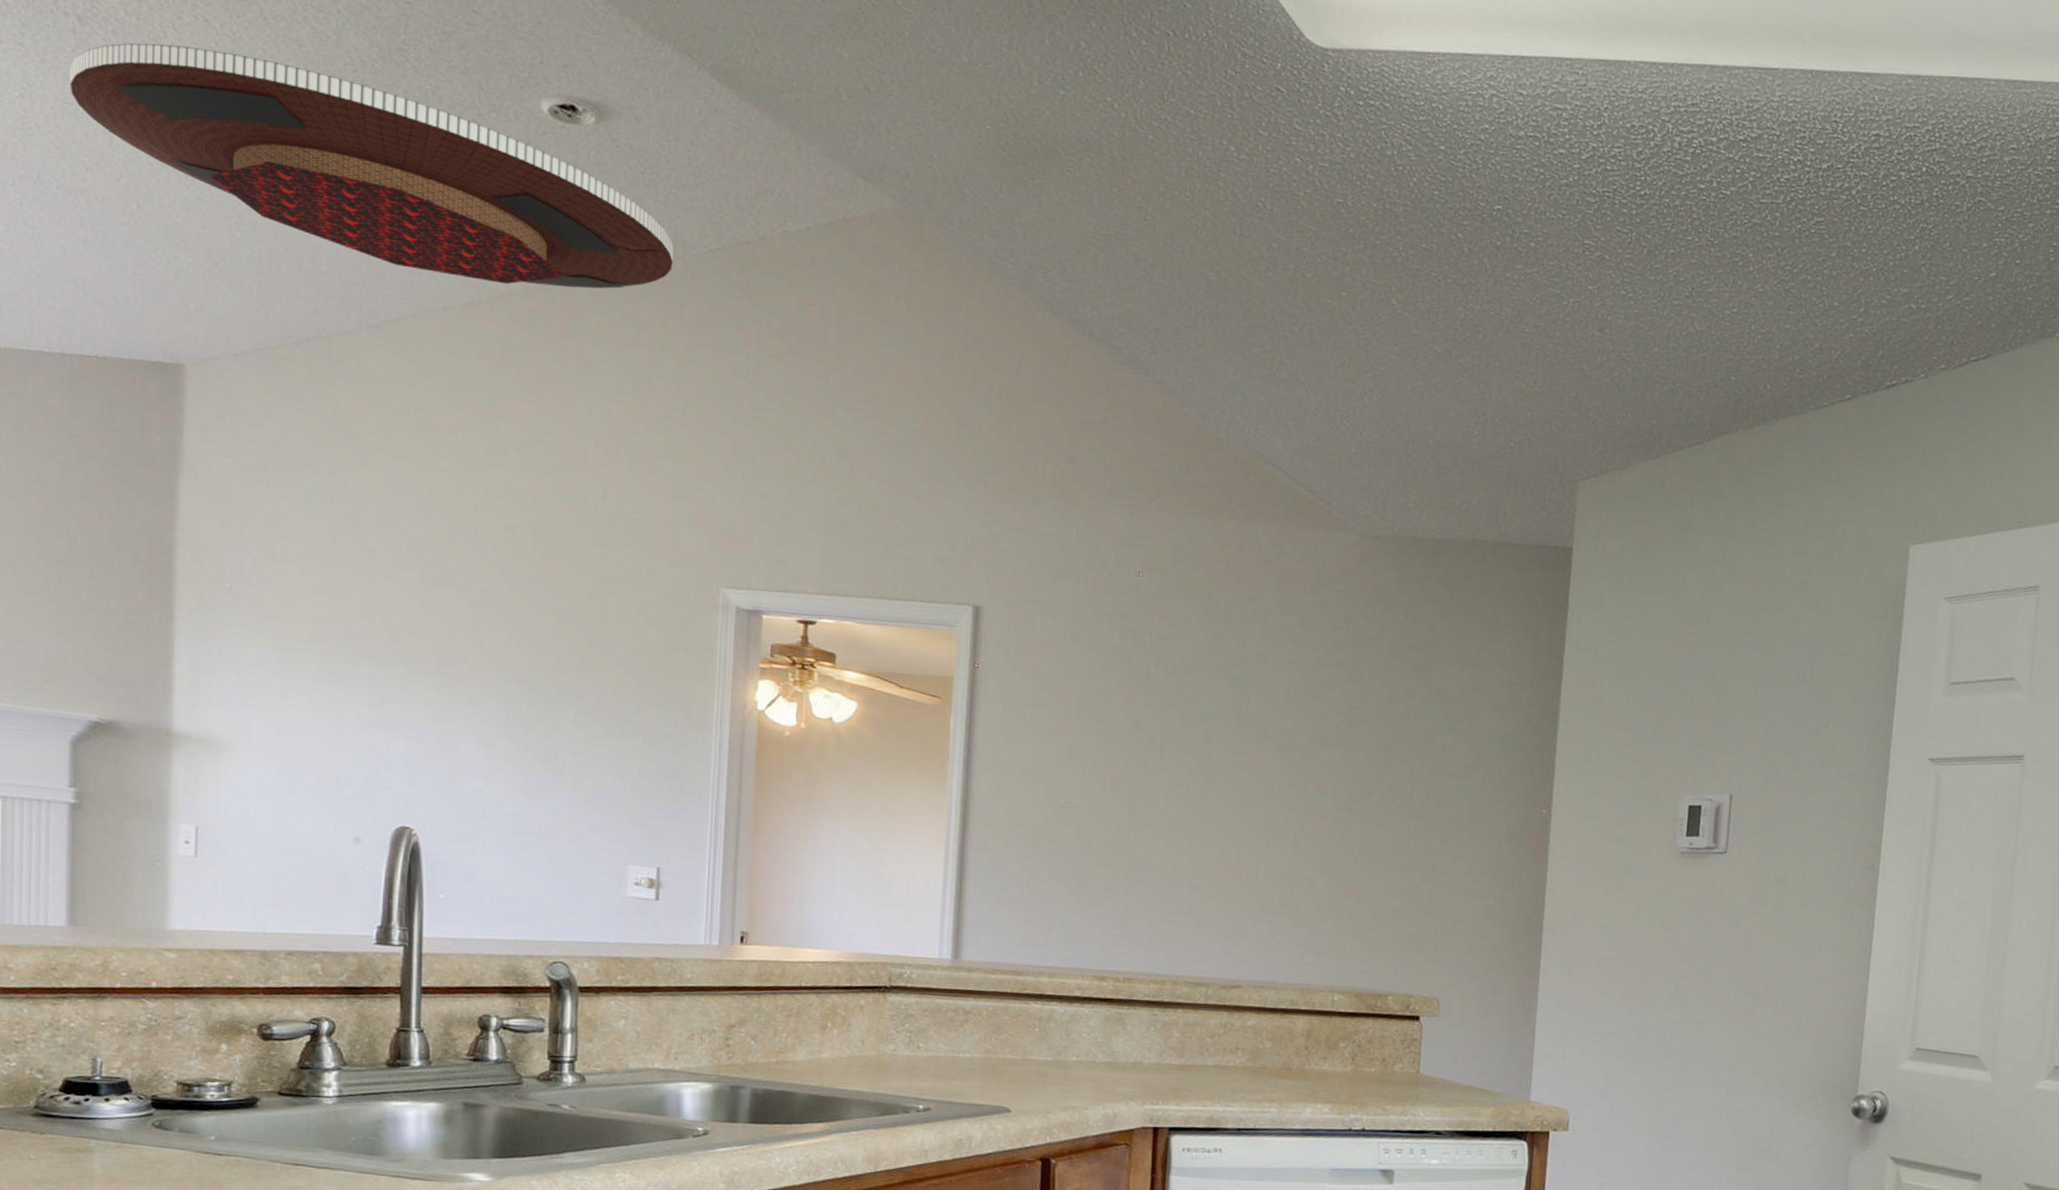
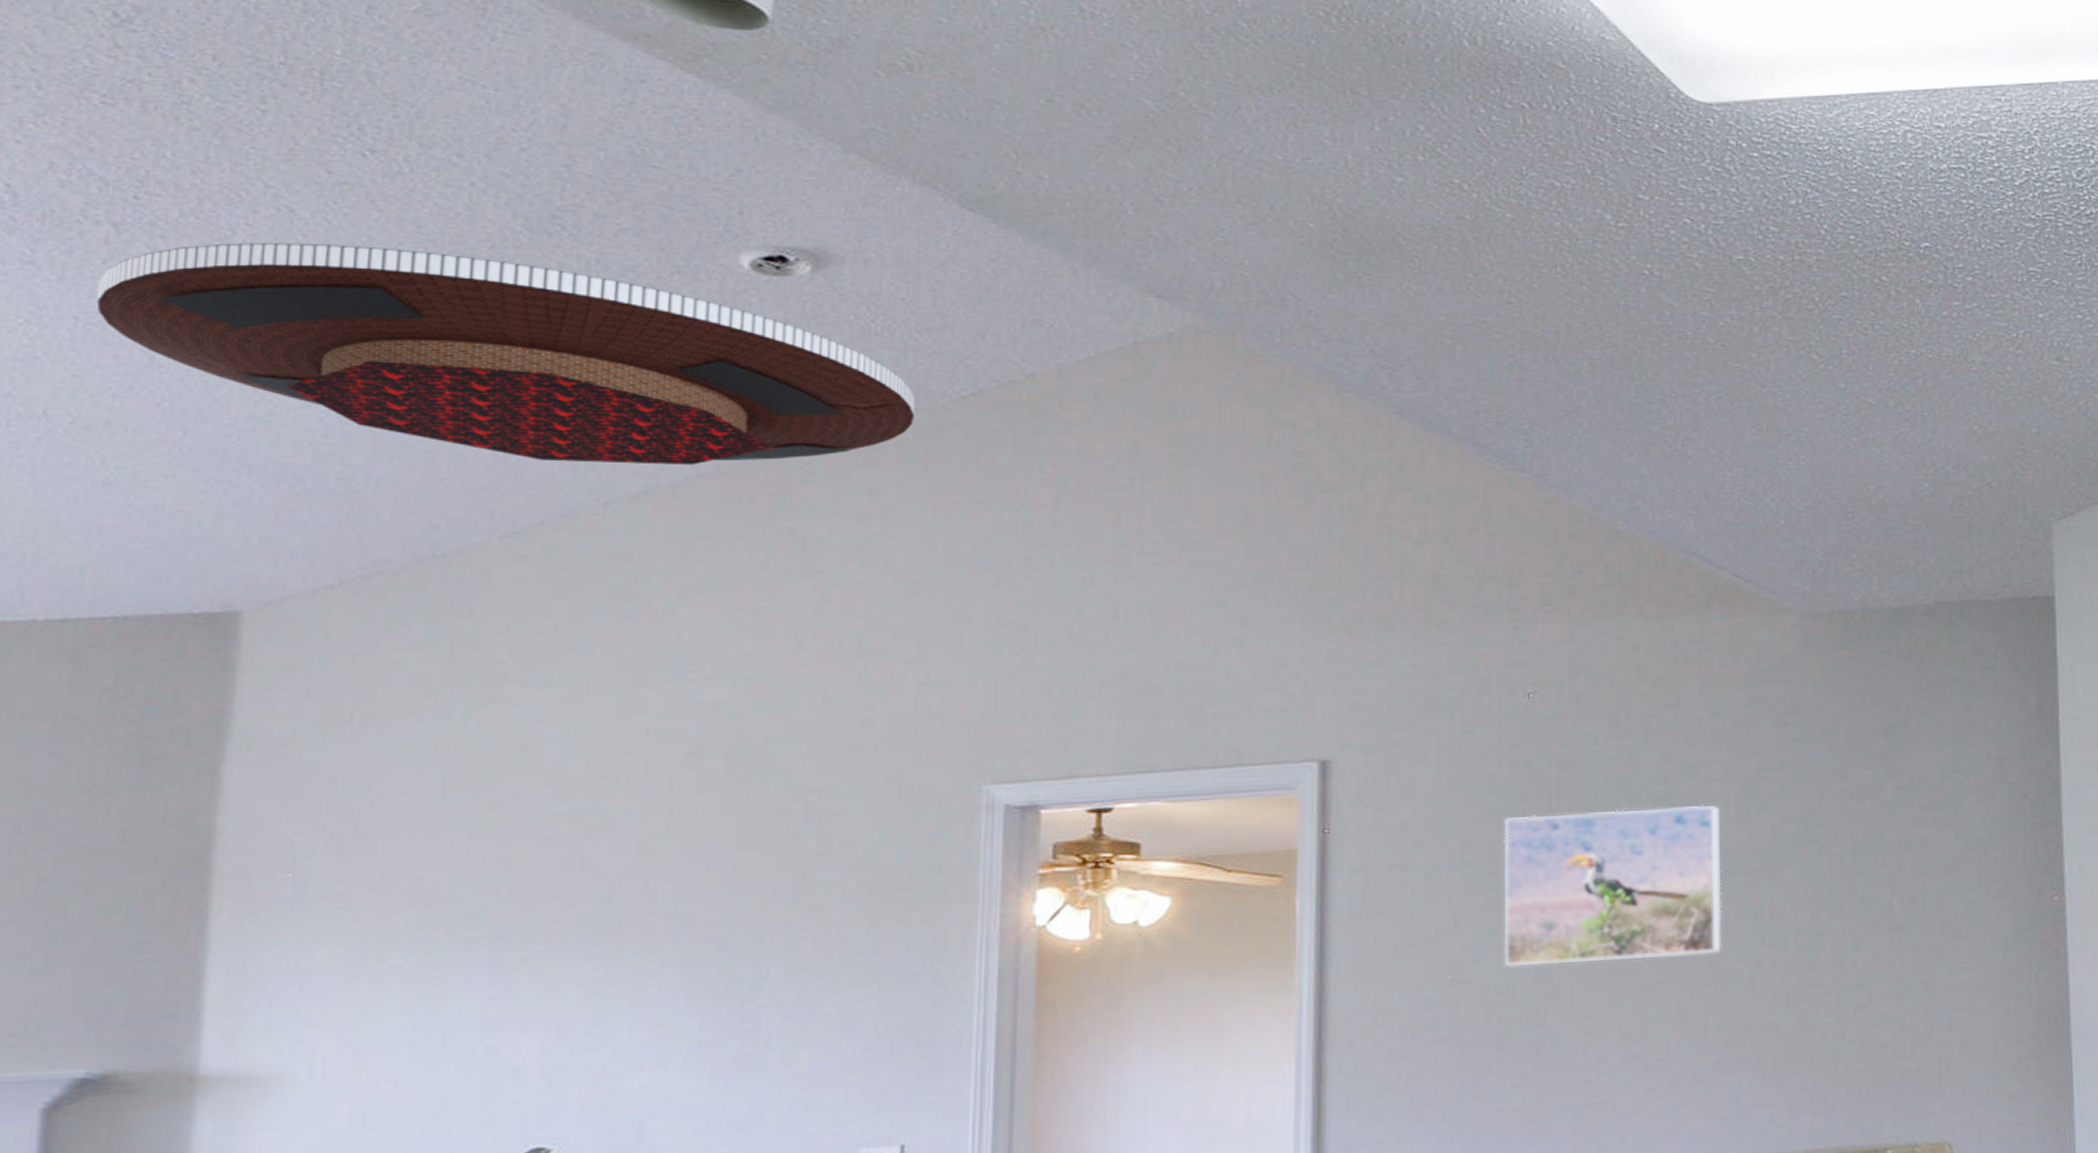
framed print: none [1106,676,1282,815] -> present [1503,805,1722,967]

